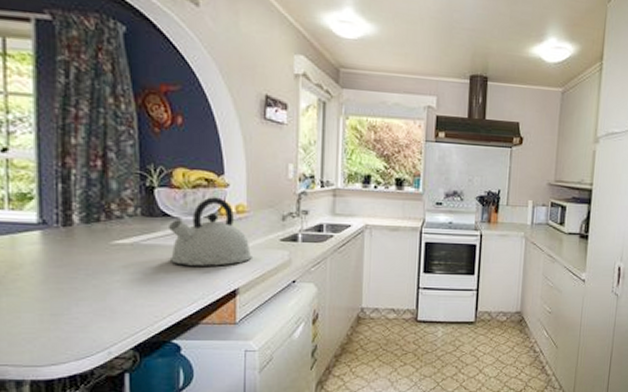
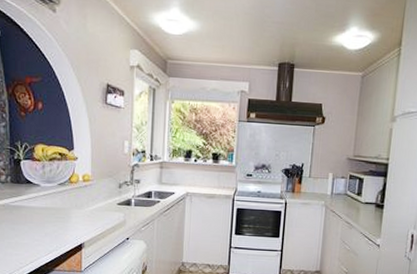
kettle: present [169,197,252,266] -> none [31,168,95,224]

